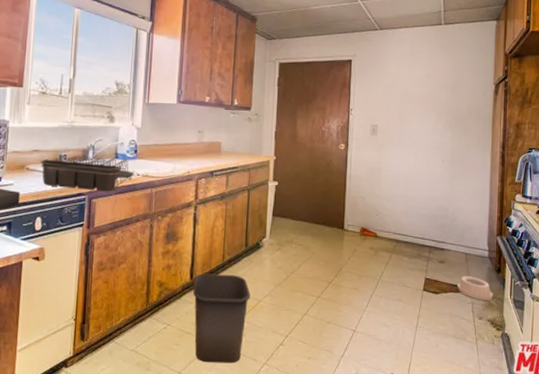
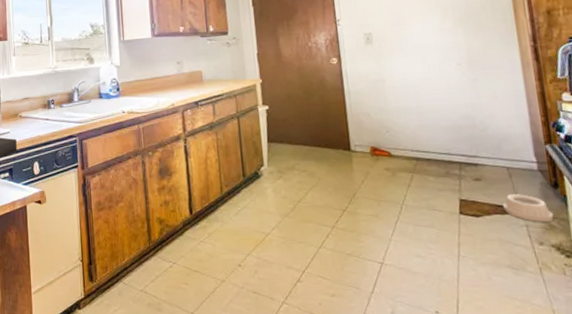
dish rack: present [40,155,135,192] -> none [31,98,120,132]
waste bin: present [192,274,251,363] -> none [193,207,257,303]

